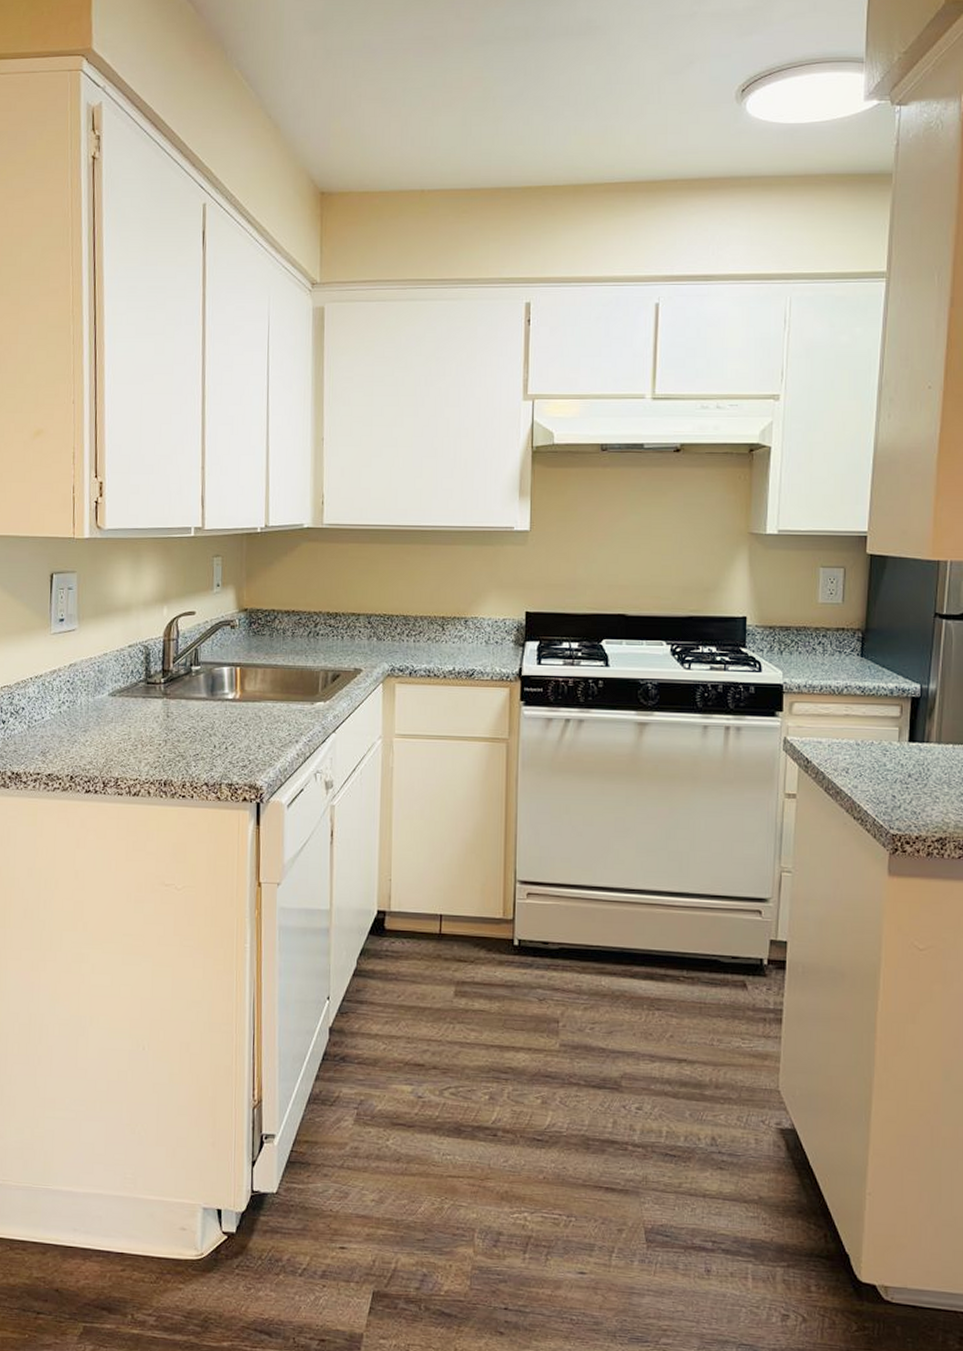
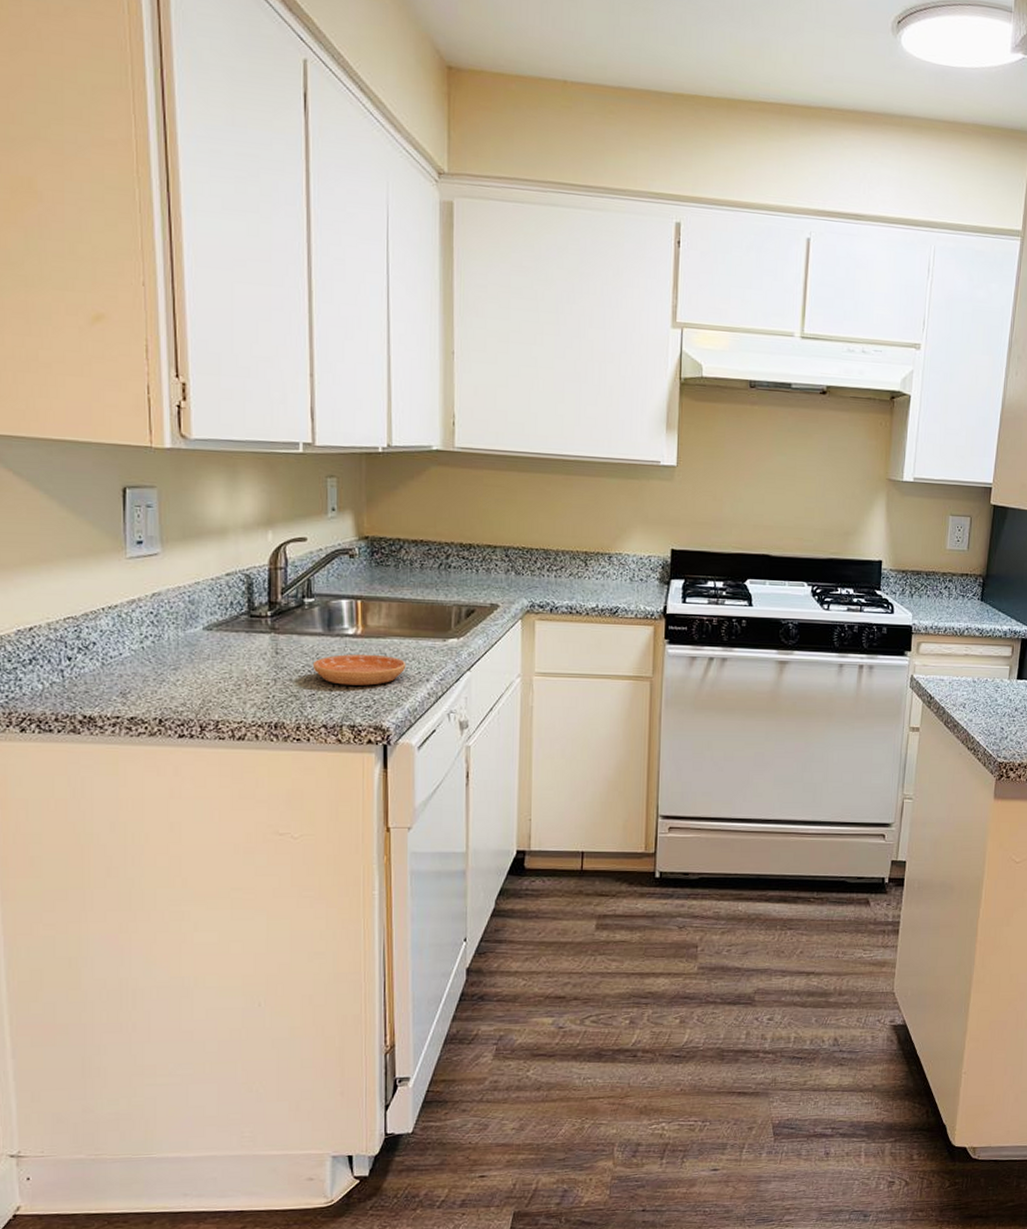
saucer: none [197,717,278,746] -> present [312,654,406,686]

